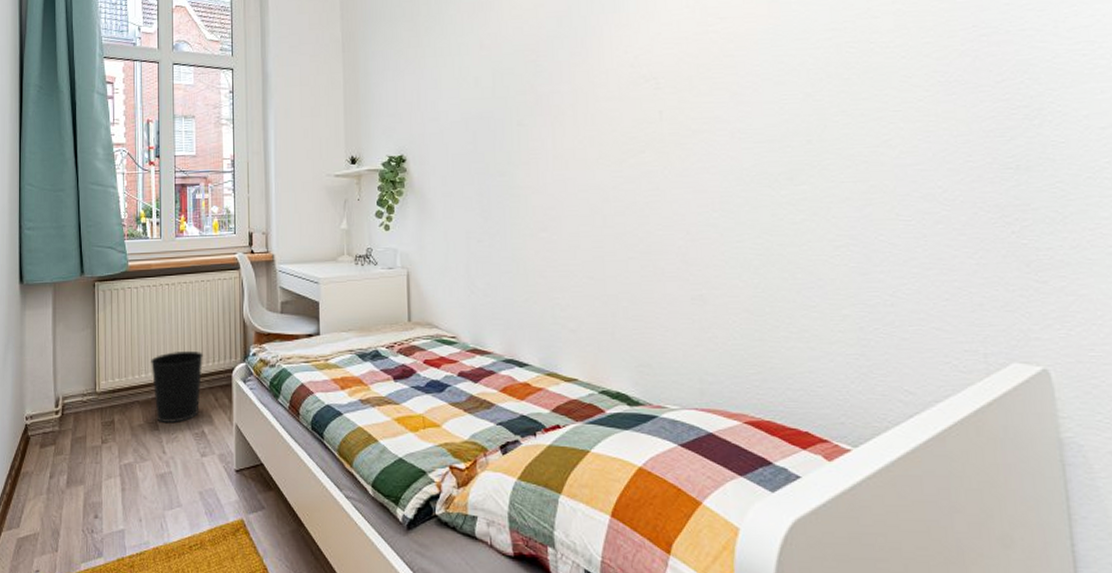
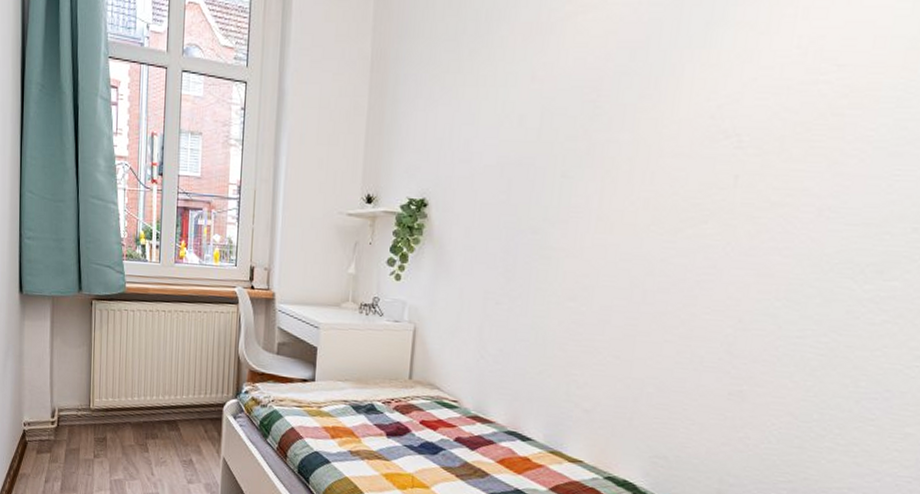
wastebasket: present [150,350,204,422] -> none [143,379,197,448]

